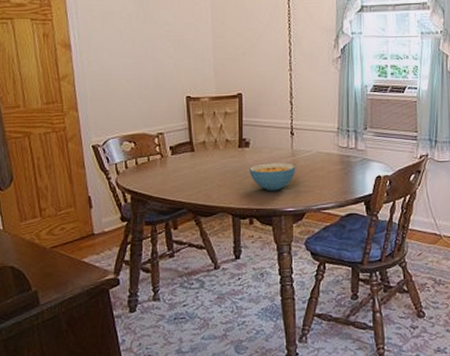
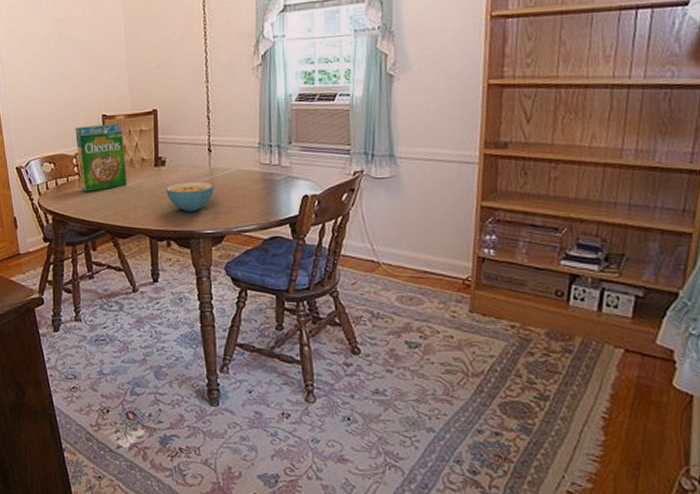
cereal box: none [158,105,210,171] -> present [75,123,127,192]

